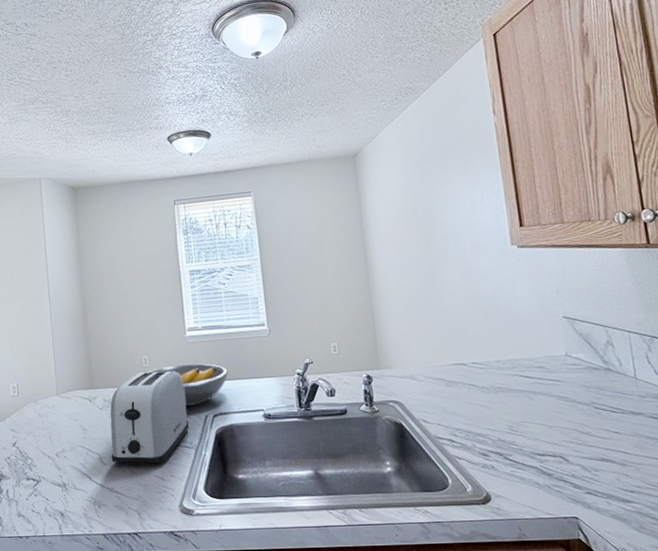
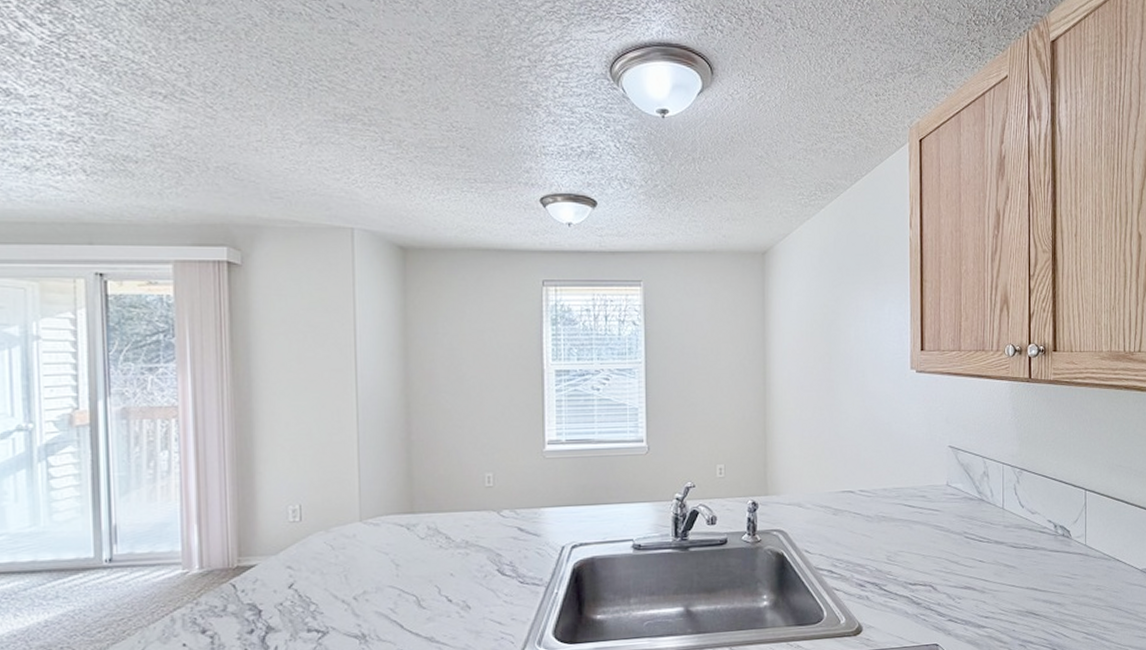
toaster: present [110,370,190,465] -> none [433,492,541,608]
fruit bowl: present [148,363,229,407] -> none [491,484,595,537]

